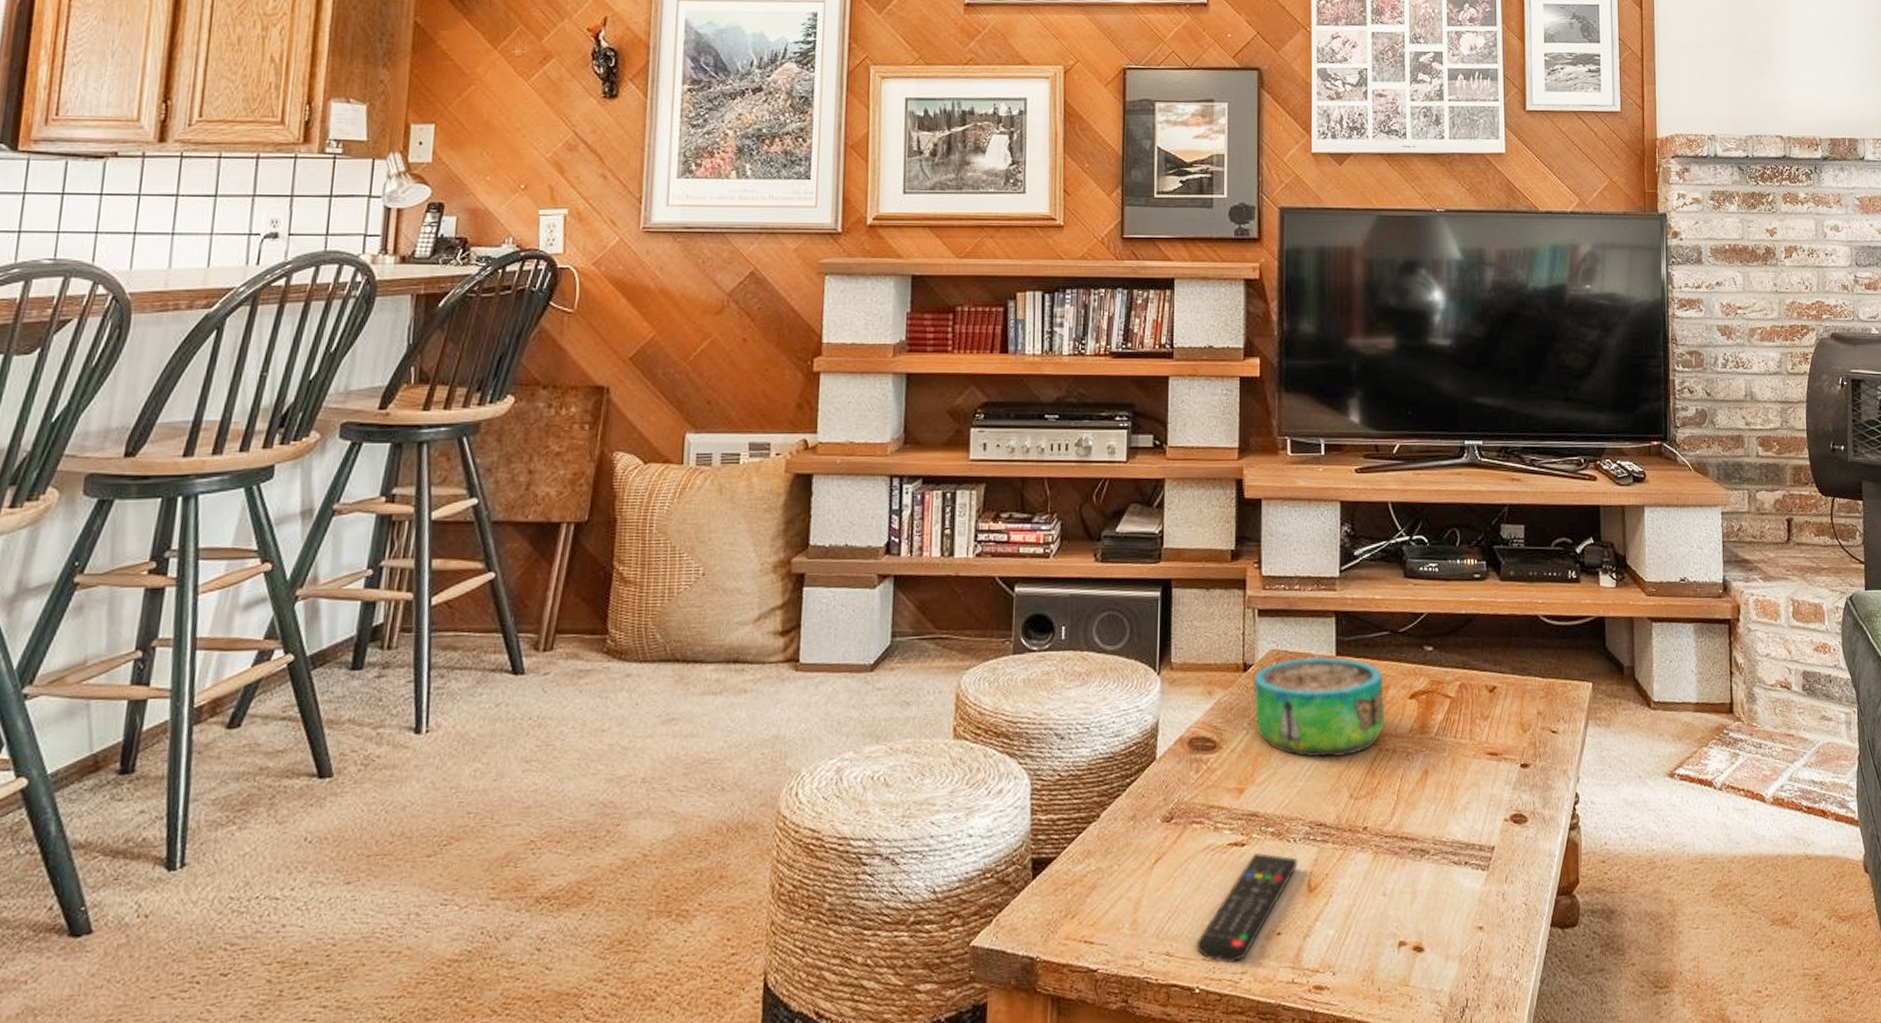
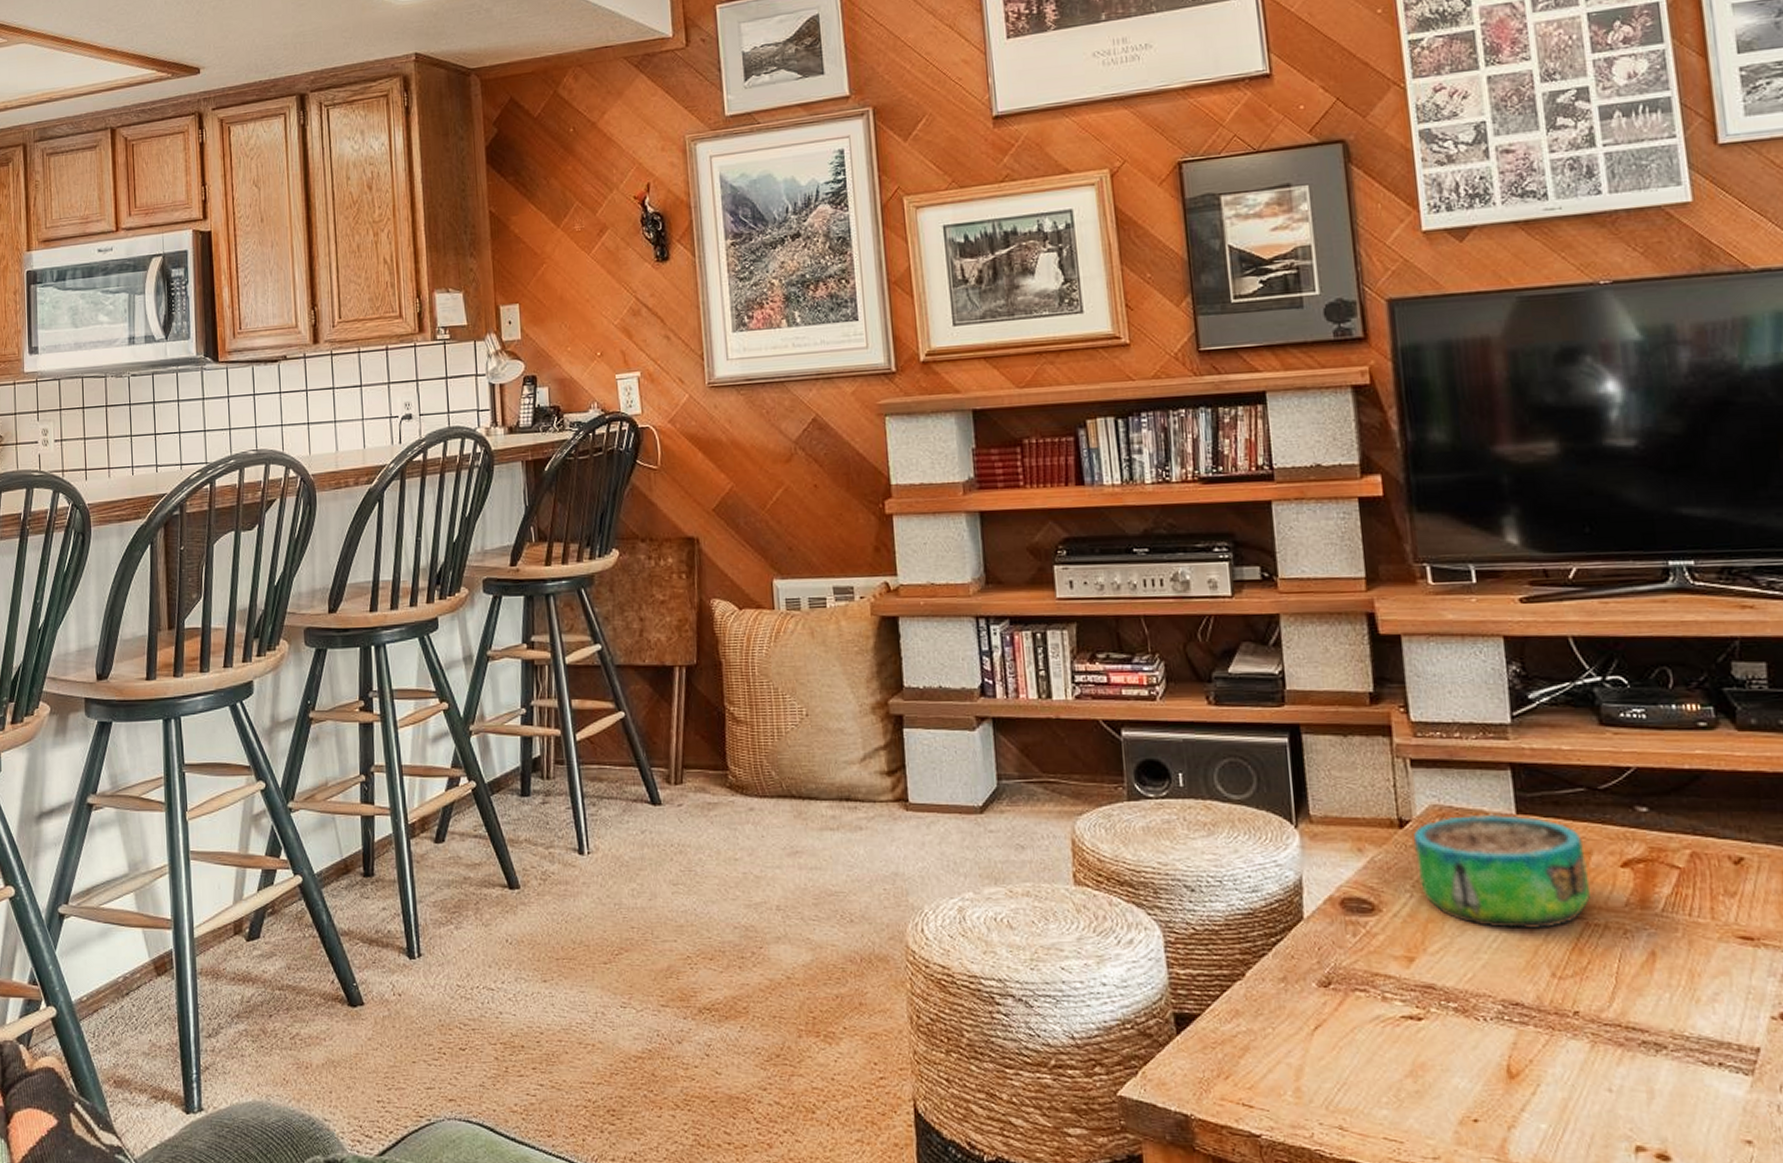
remote control: present [1196,852,1298,963] -> none [1374,1028,1492,1146]

